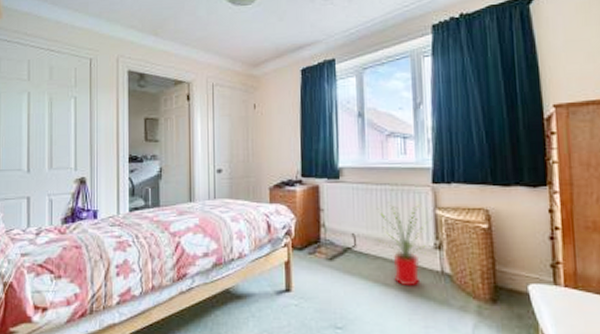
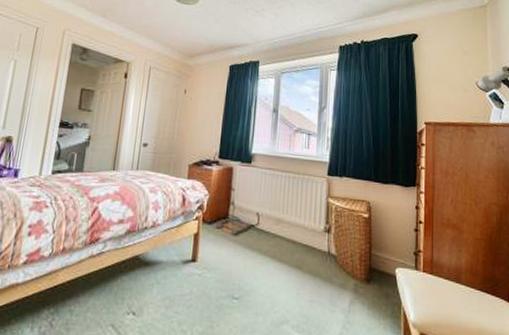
house plant: present [376,202,432,287] -> none [278,187,325,264]

